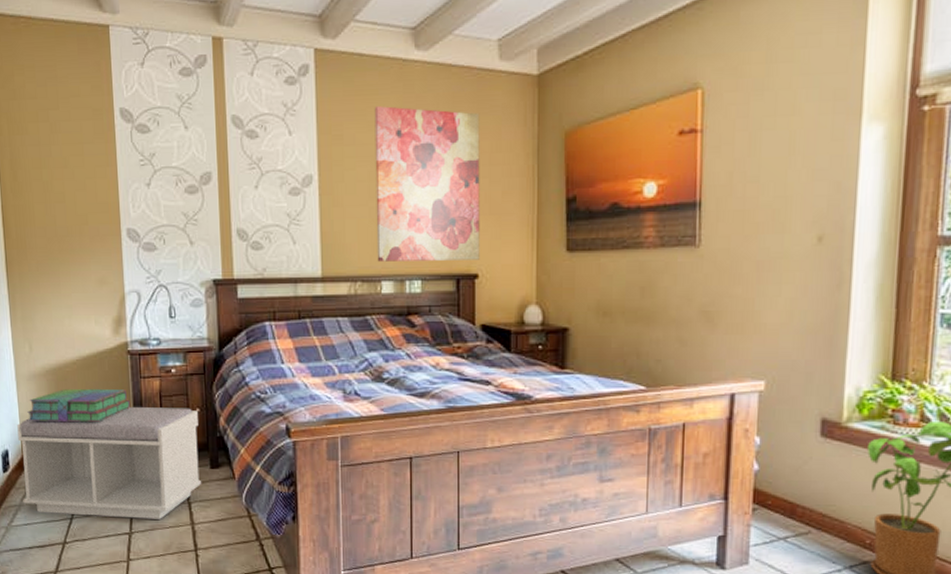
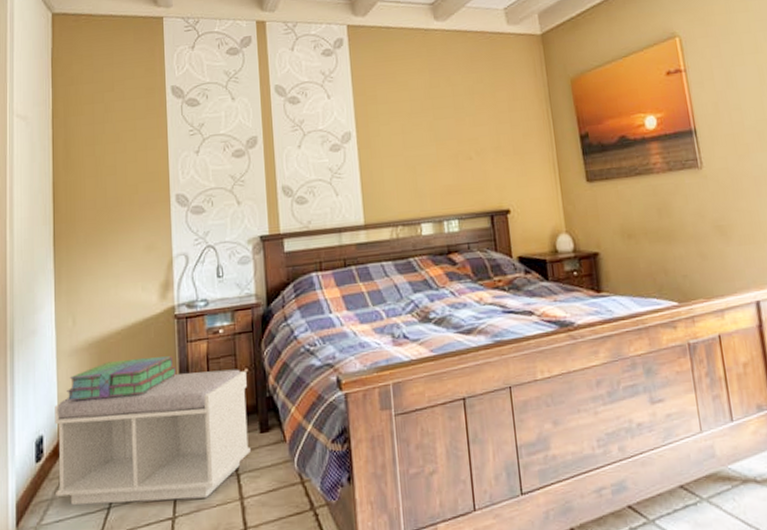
wall art: present [374,106,480,262] -> none [403,68,510,206]

